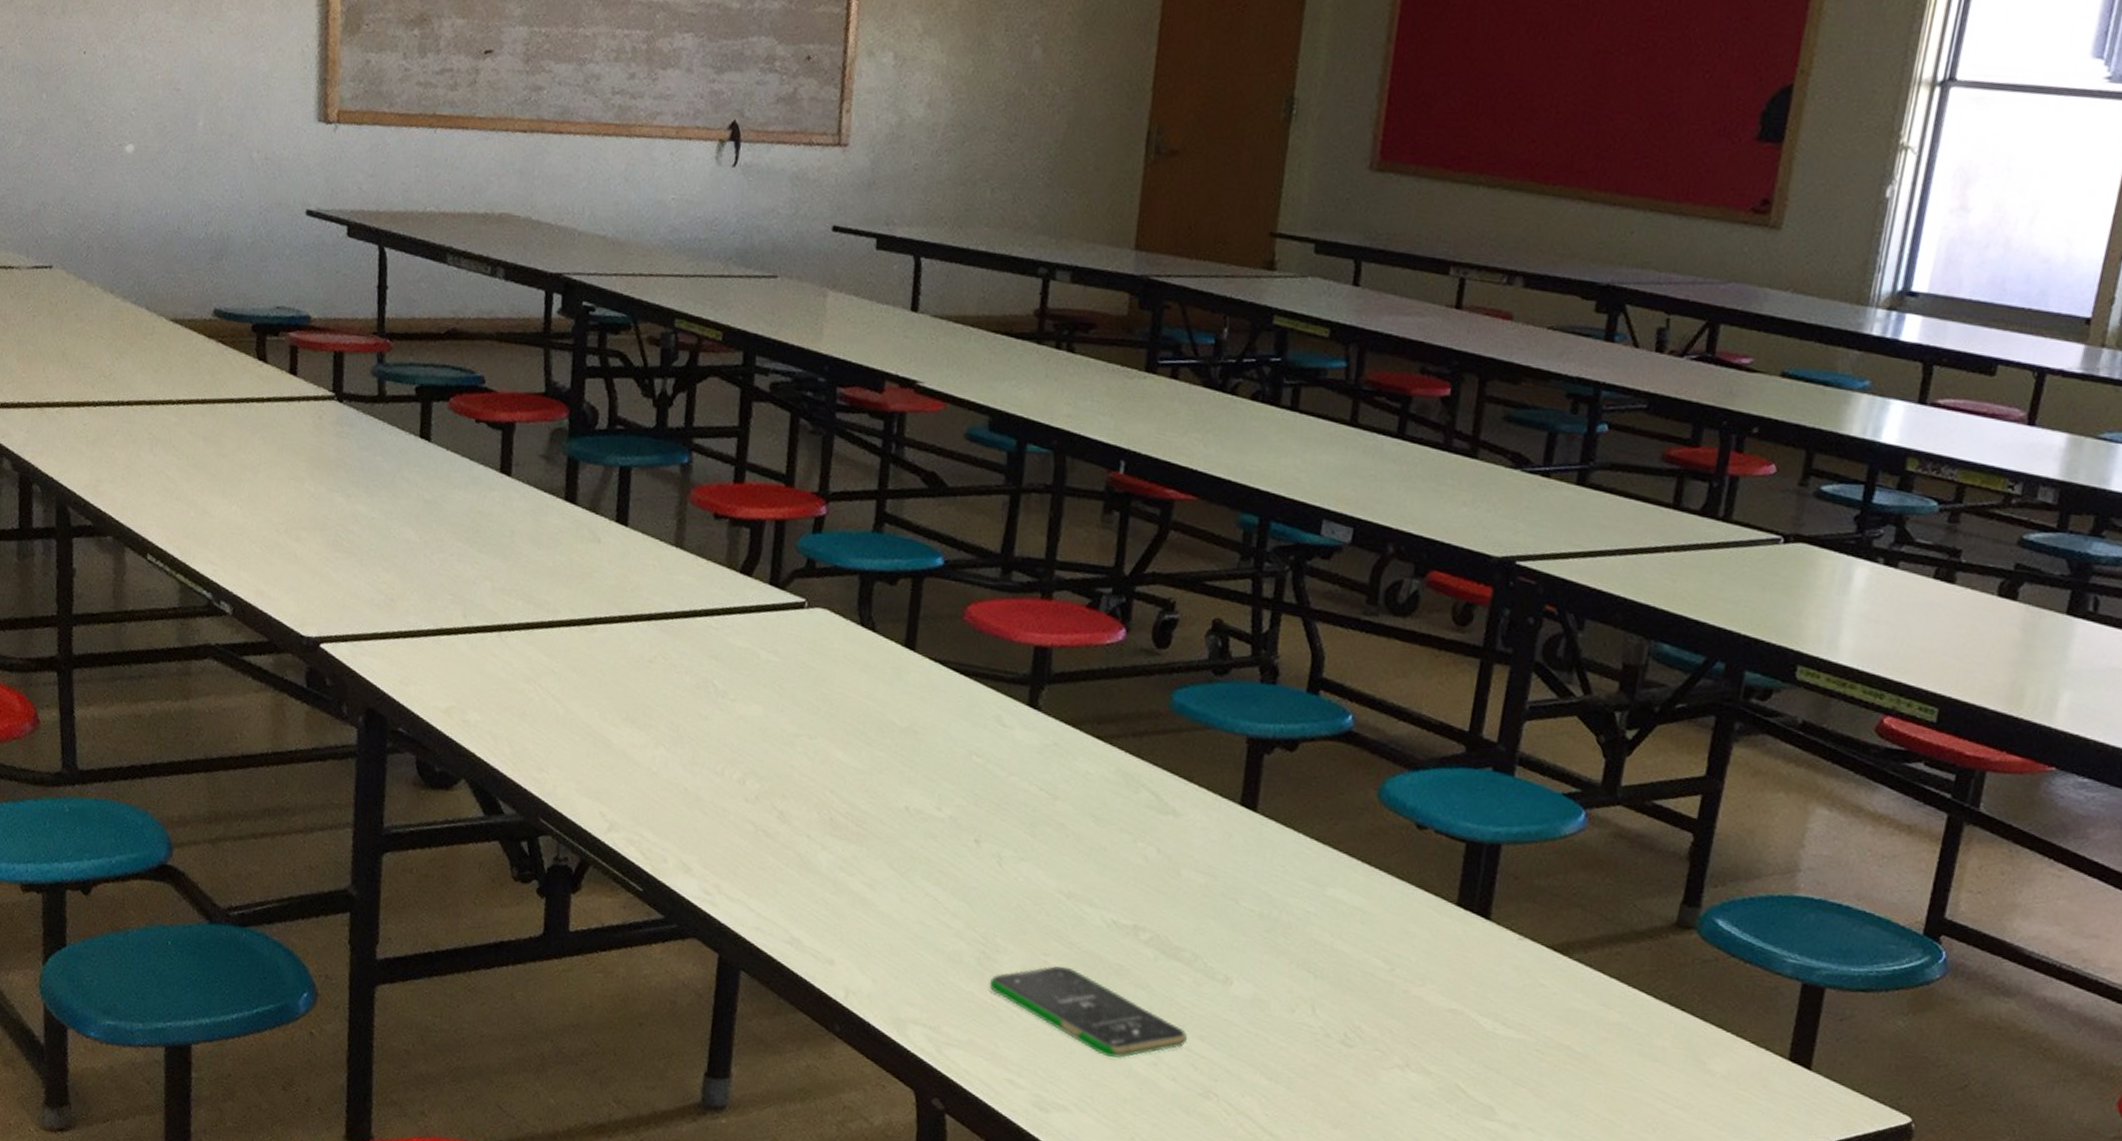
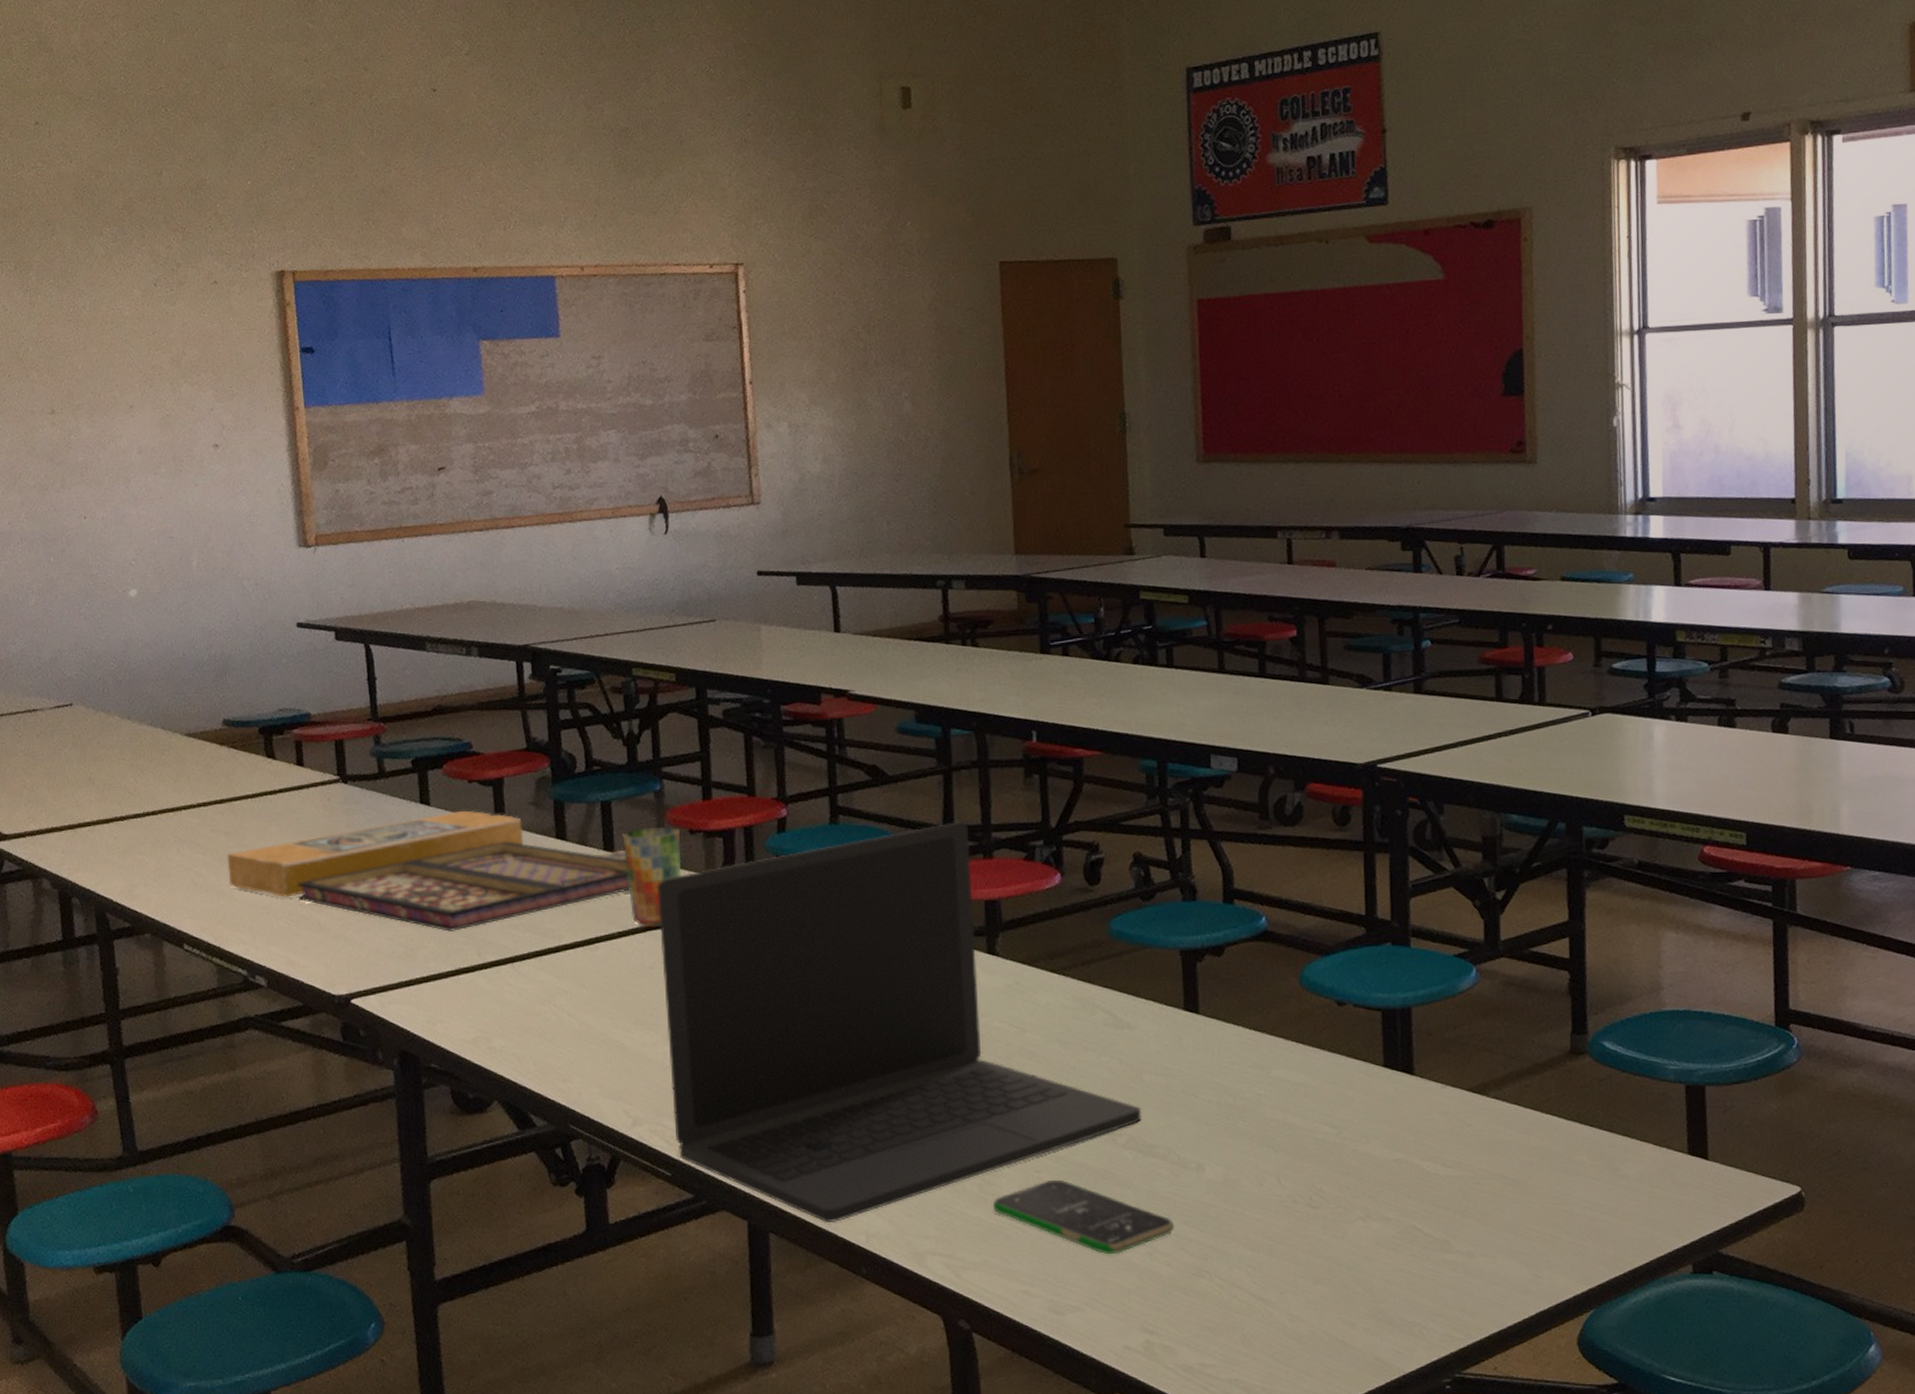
board game: none [202,452,641,587] -> present [227,810,630,931]
cup: none [637,503,705,617] -> present [622,826,682,928]
laptop: none [653,551,1174,971] -> present [657,822,1143,1222]

